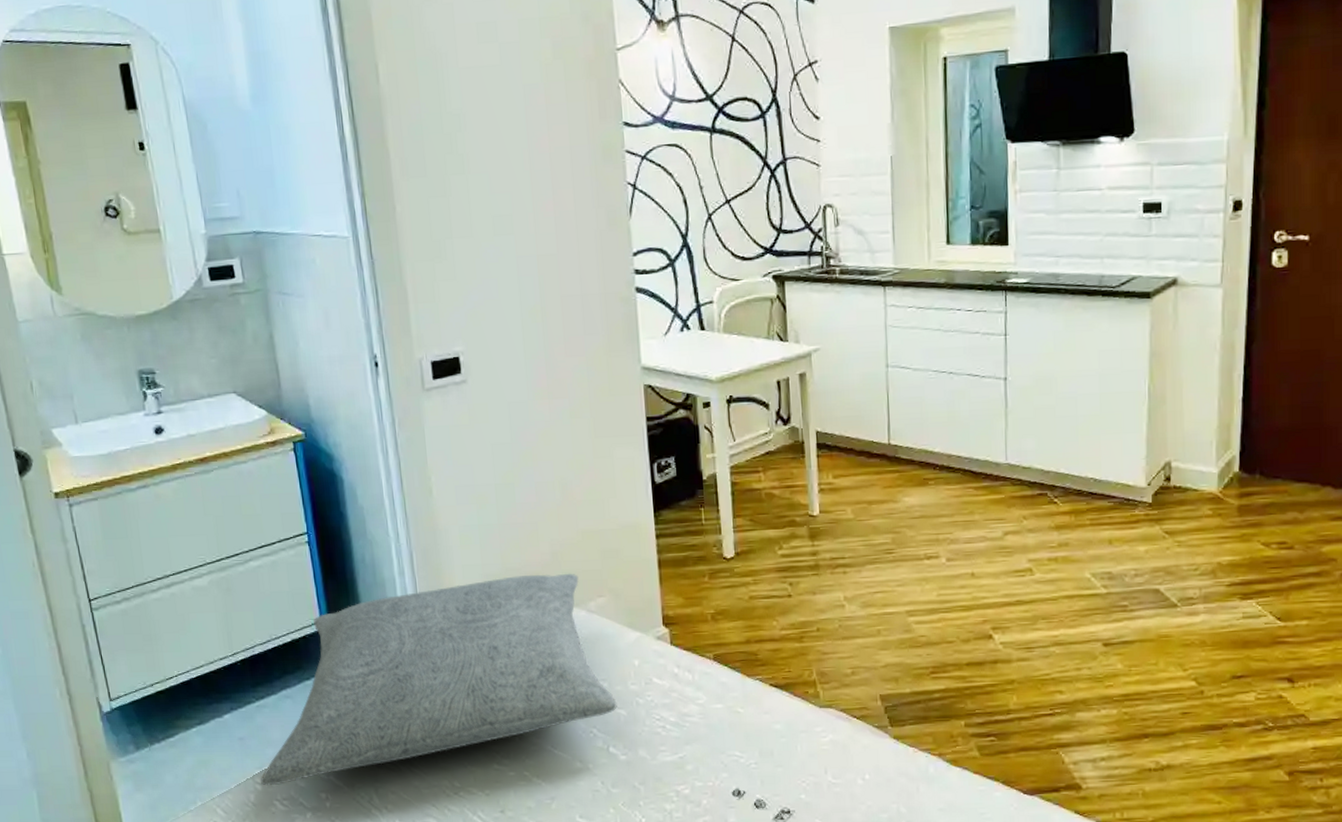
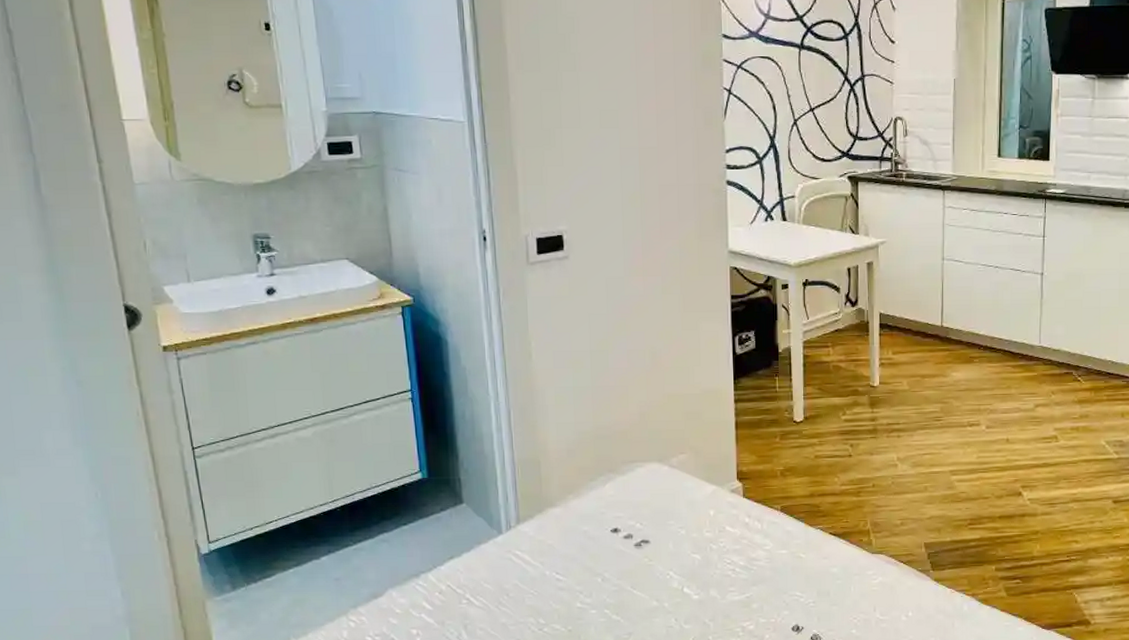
pillow: present [260,573,617,786] -> none [354,432,693,623]

